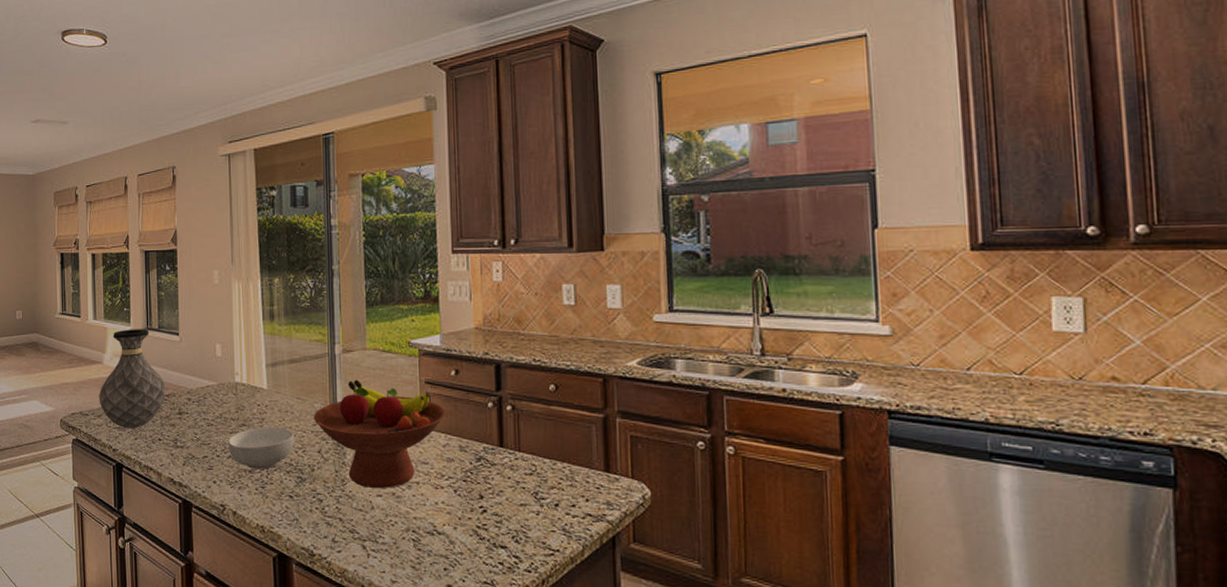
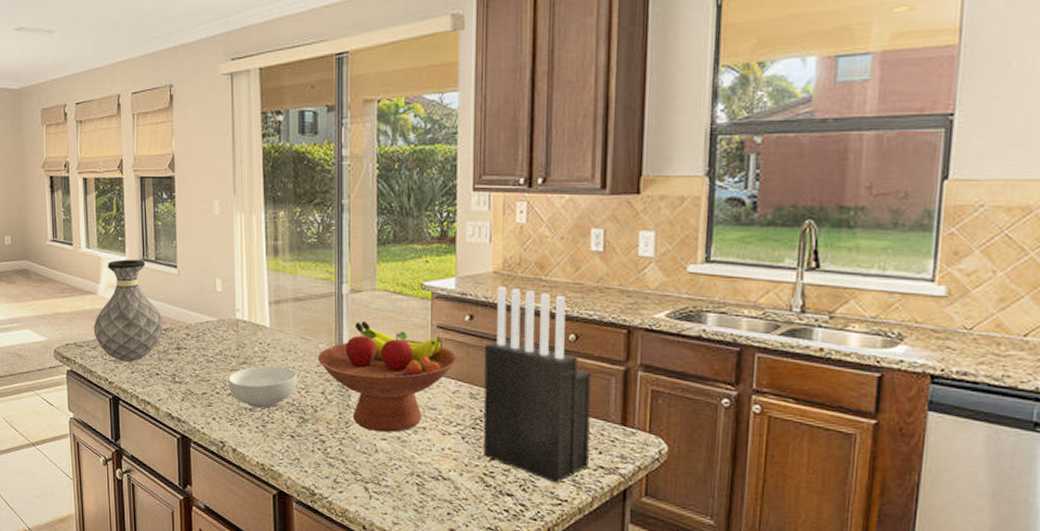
knife block: none [471,341,577,533] -> present [483,286,592,484]

